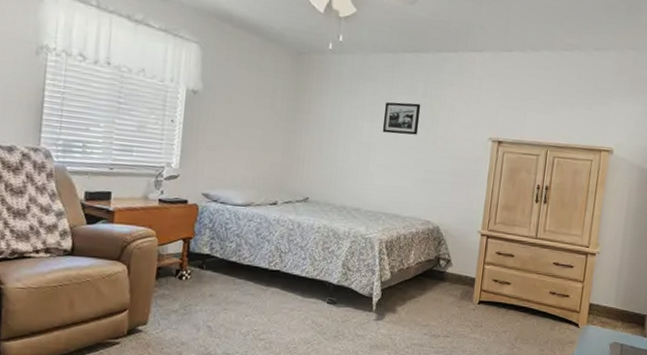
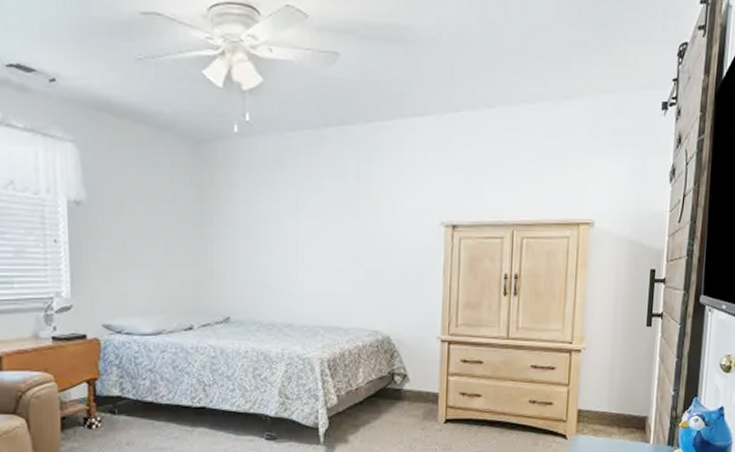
picture frame: present [382,102,421,135] -> none [309,189,354,229]

